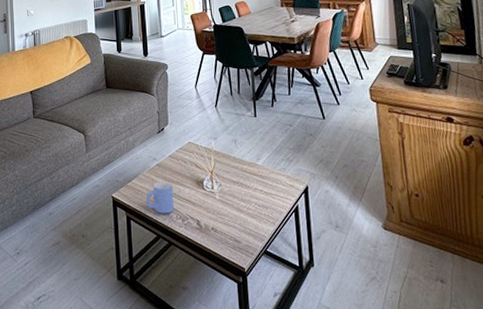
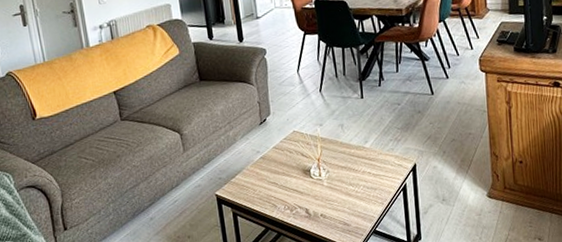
mug: present [147,182,174,214] -> none [252,174,281,207]

